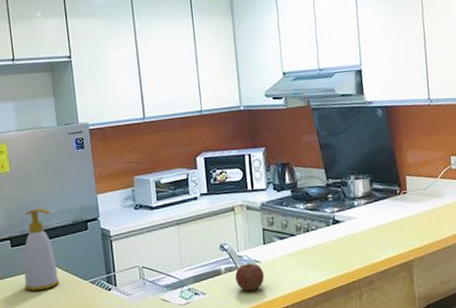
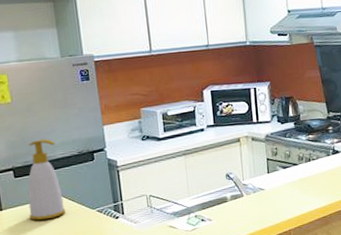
apple: present [235,262,265,292] -> none [240,190,269,218]

